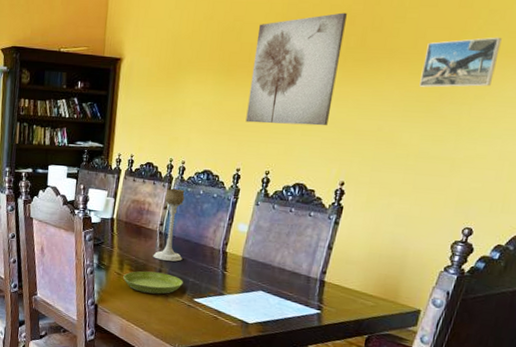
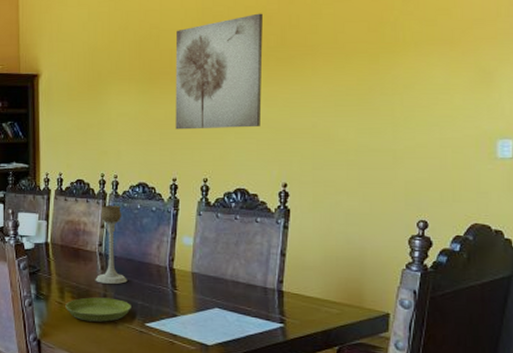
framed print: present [419,37,502,88] -> none [346,26,420,80]

